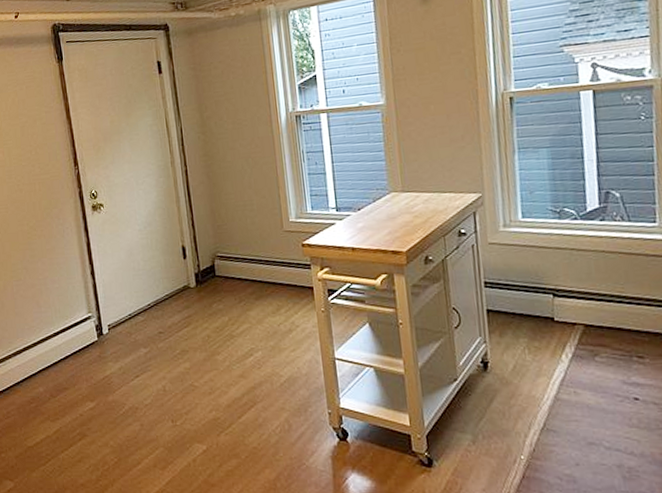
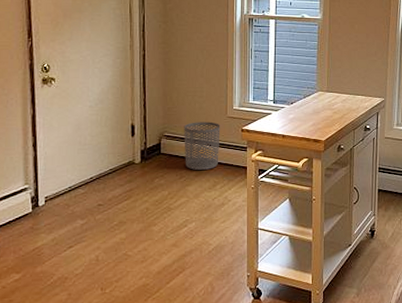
waste bin: none [237,237,280,293] -> present [184,122,221,170]

